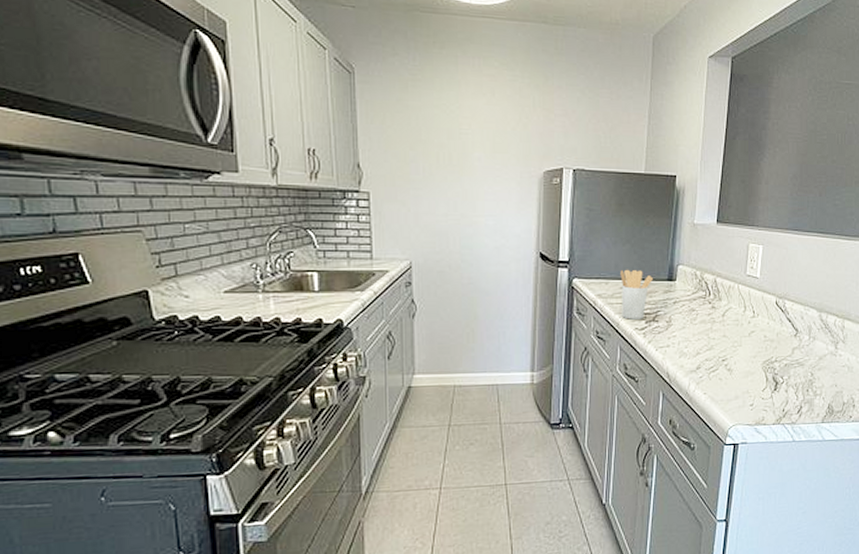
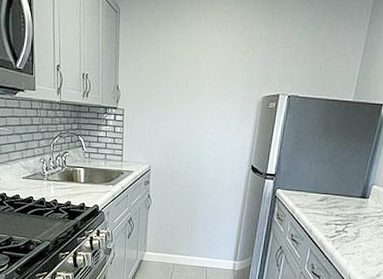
utensil holder: present [620,269,653,320] -> none [315,185,348,229]

